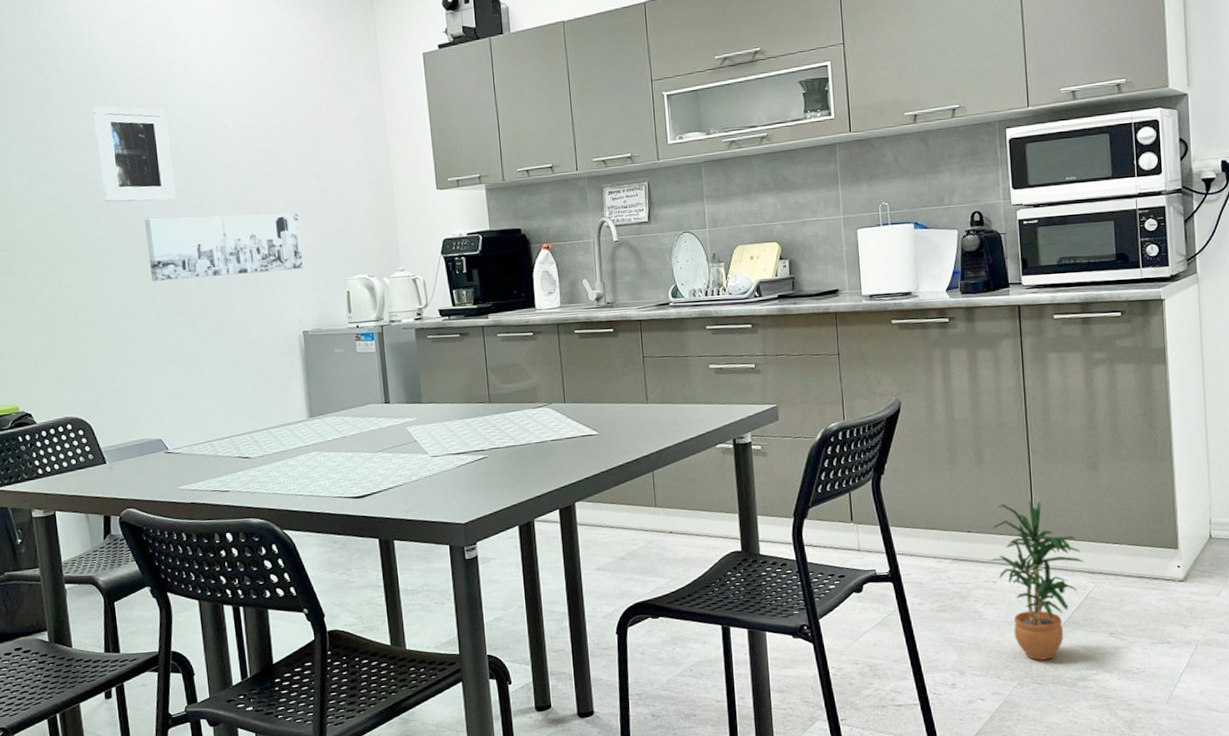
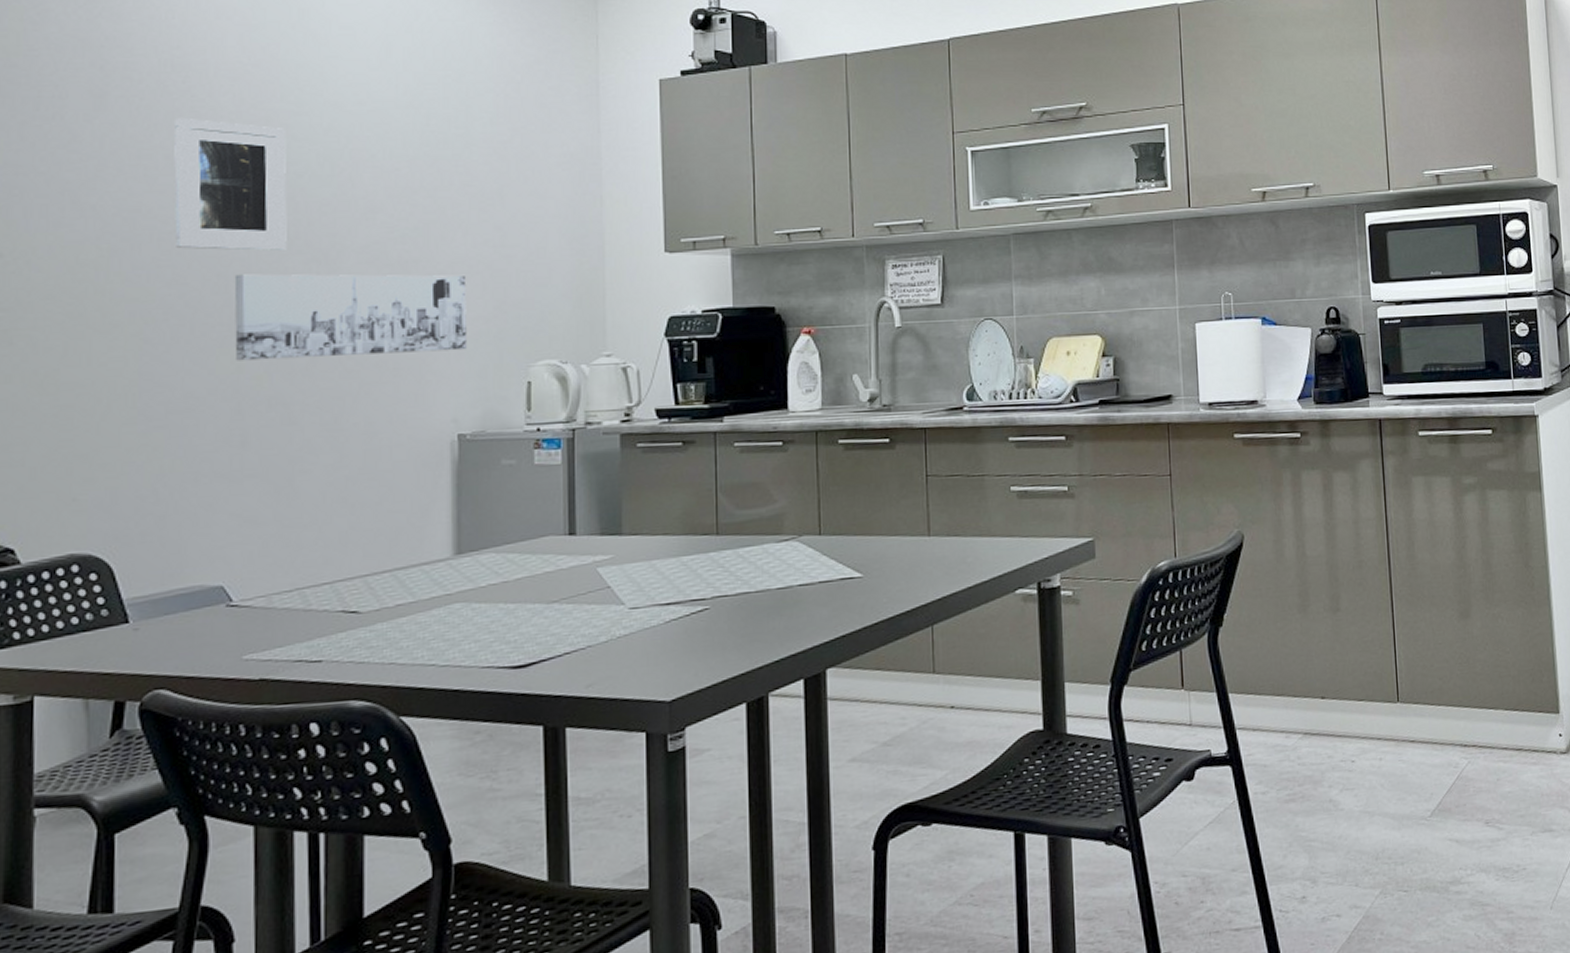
potted plant: present [990,499,1085,660] -> none [1347,655,1456,861]

